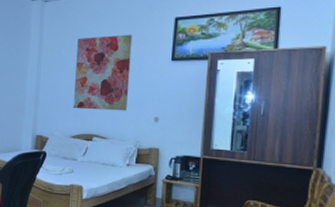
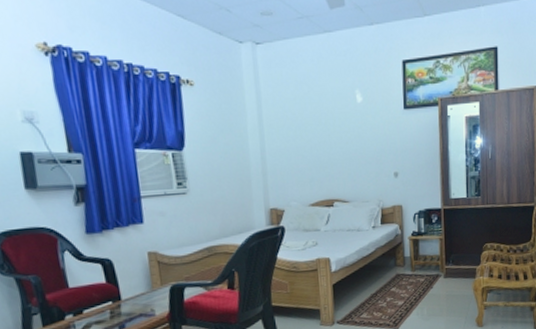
wall art: present [73,34,132,111] -> none [302,82,366,173]

